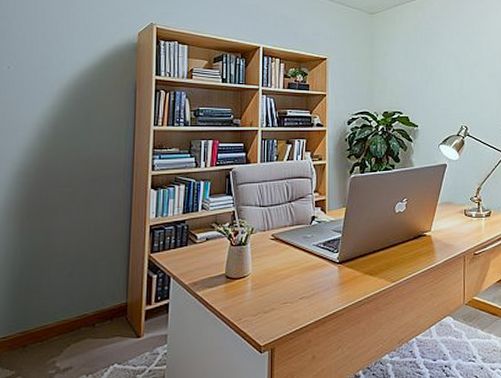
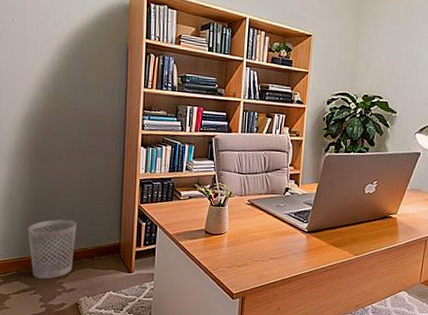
wastebasket: none [14,282,75,360] -> present [27,219,76,279]

